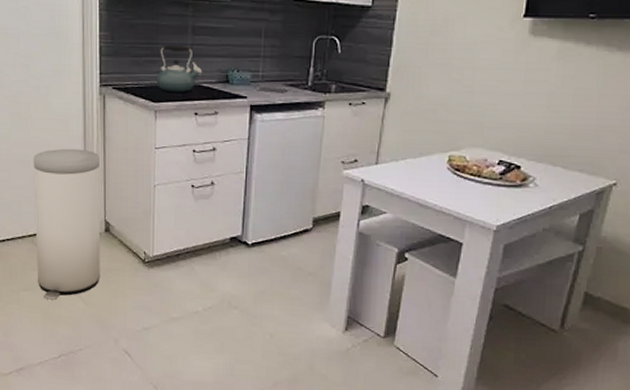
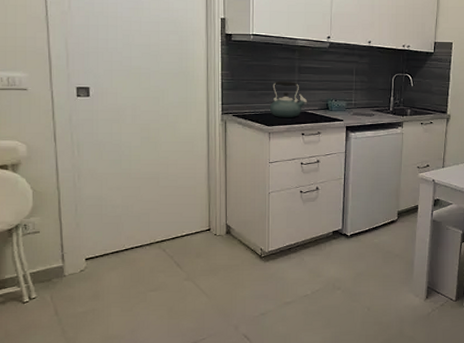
pedal bin: present [33,148,101,300] -> none [161,166,222,297]

